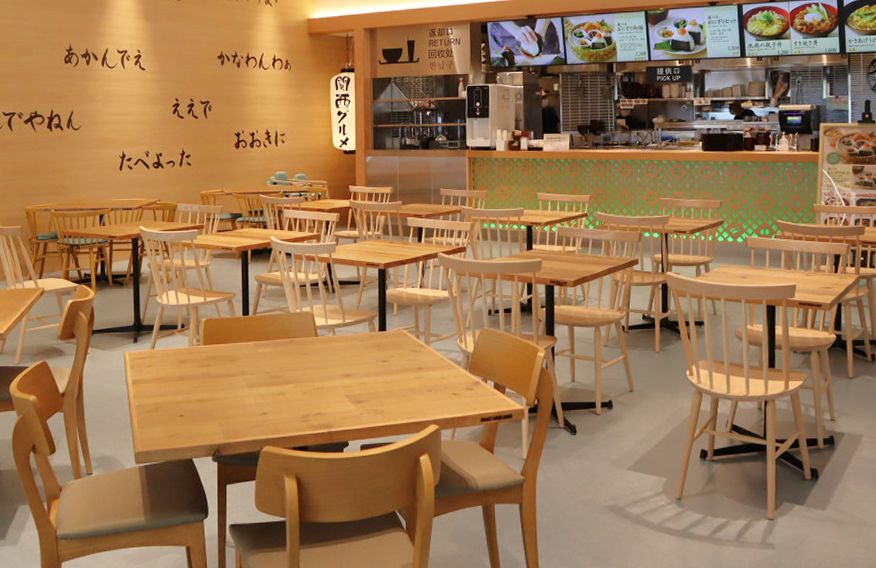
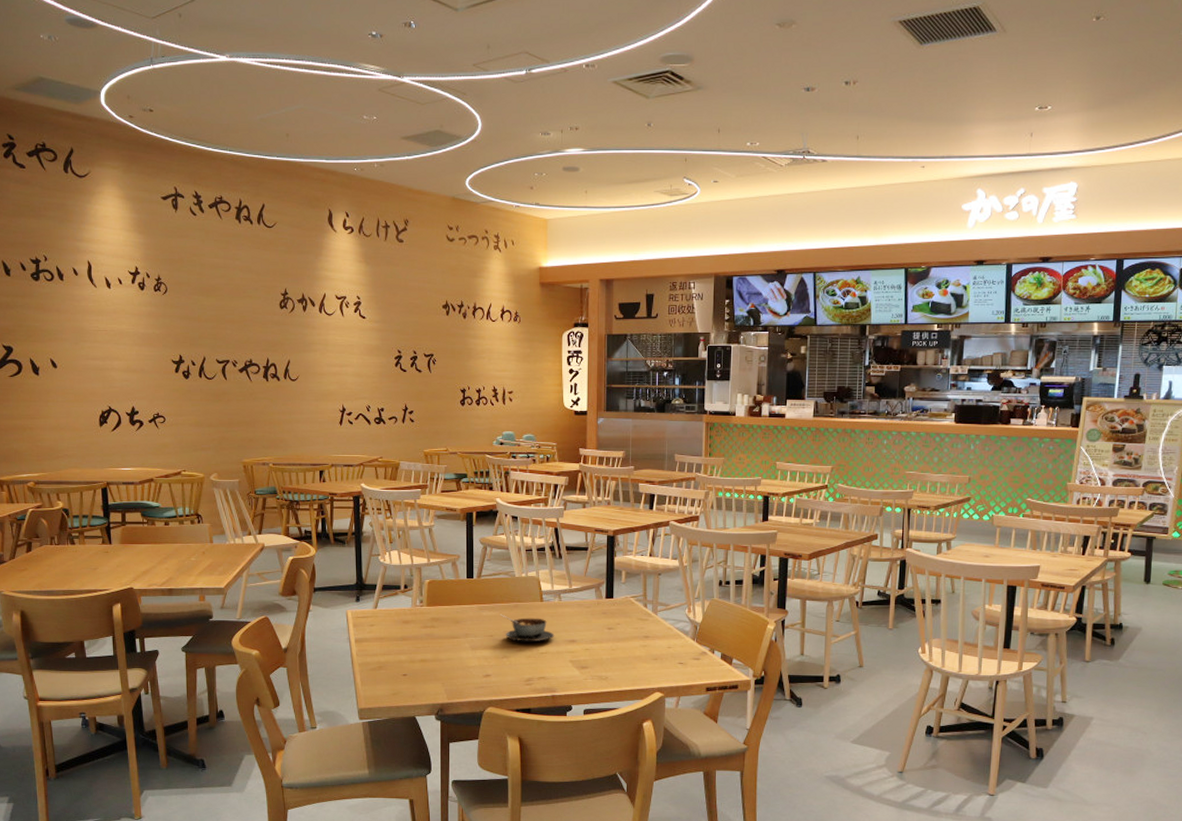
soup bowl: none [275,350,330,378] -> present [499,614,555,642]

